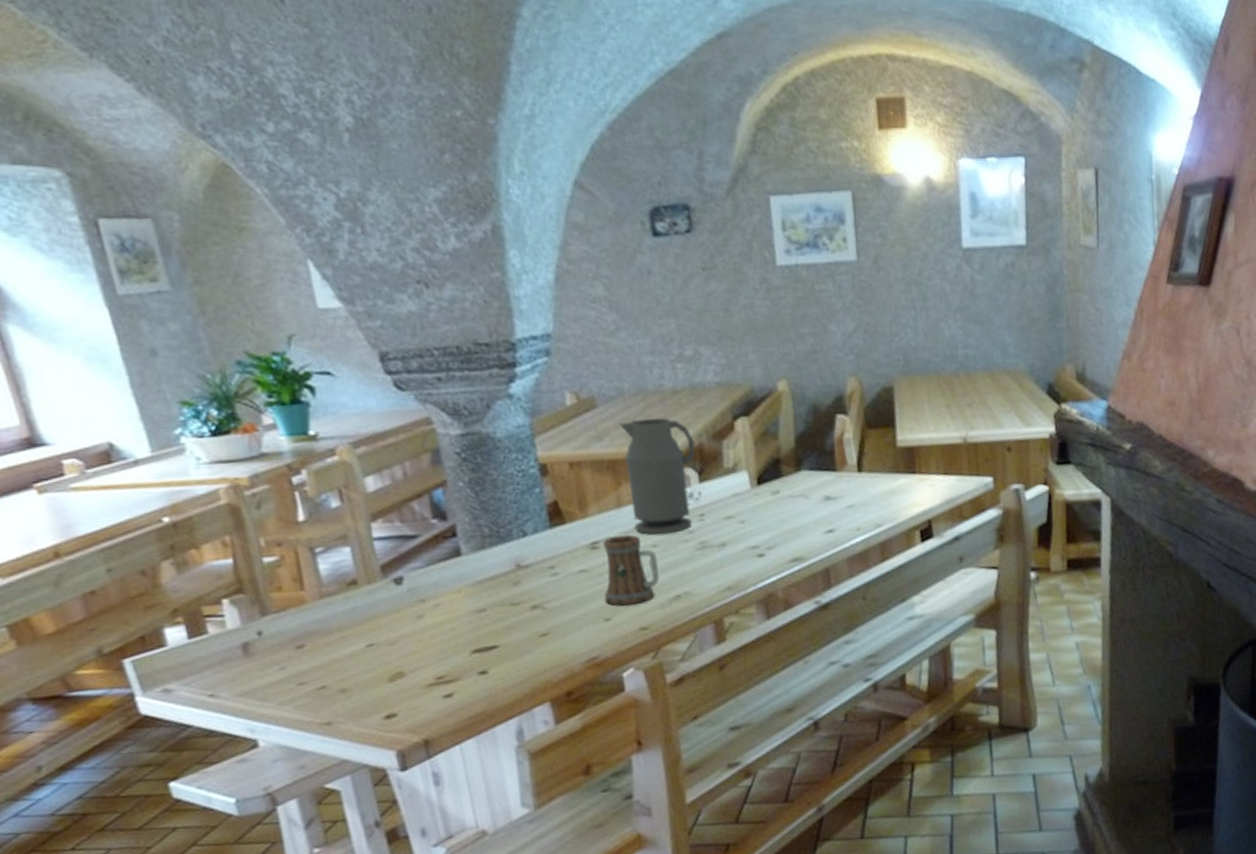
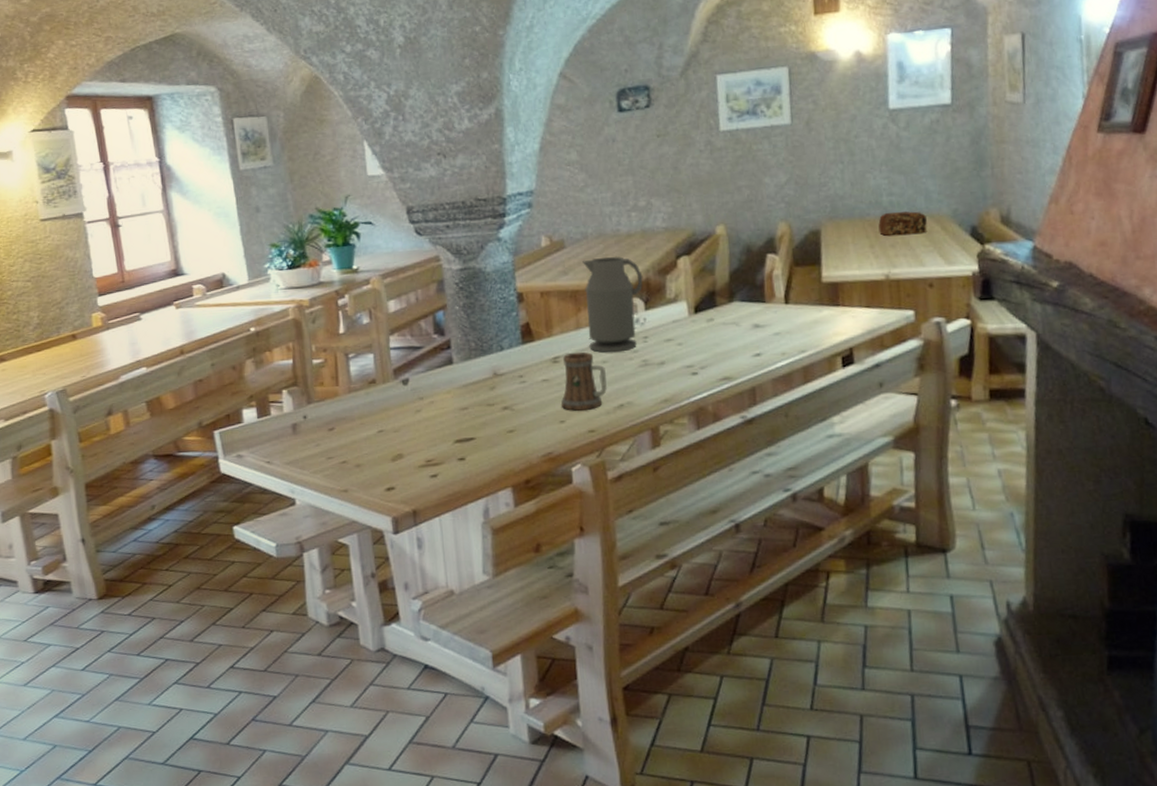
bread loaf: none [954,366,1004,394] -> present [878,211,927,236]

